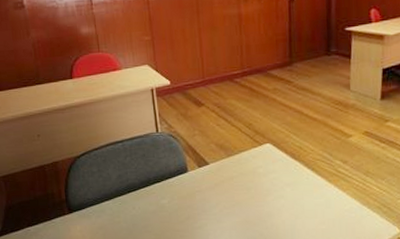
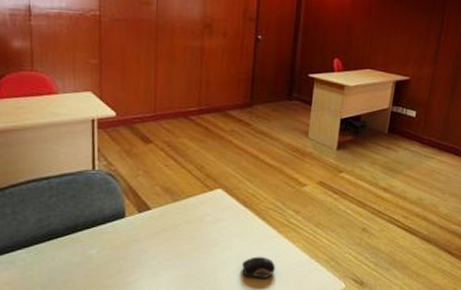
computer mouse: none [296,203,328,225] -> present [242,256,276,279]

